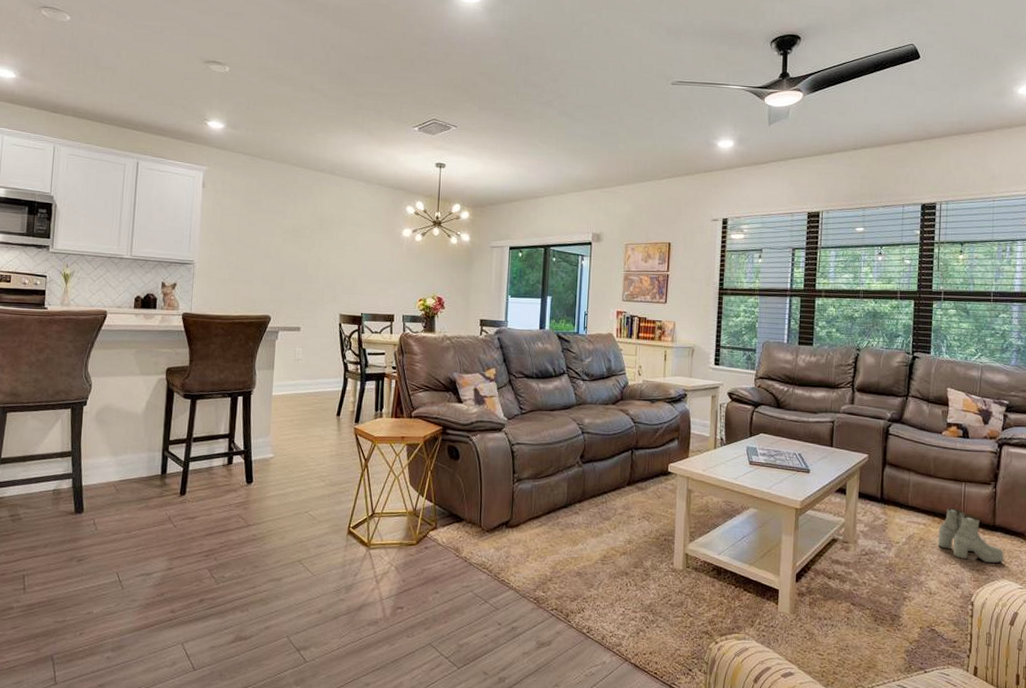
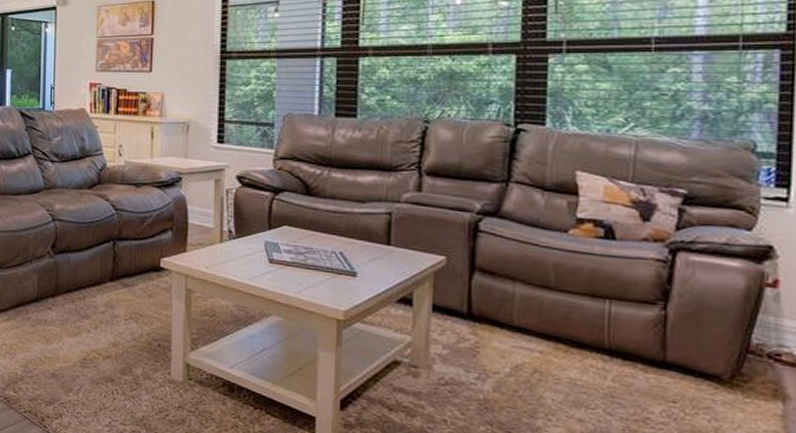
boots: present [937,507,1004,564] -> none [564,331,684,414]

